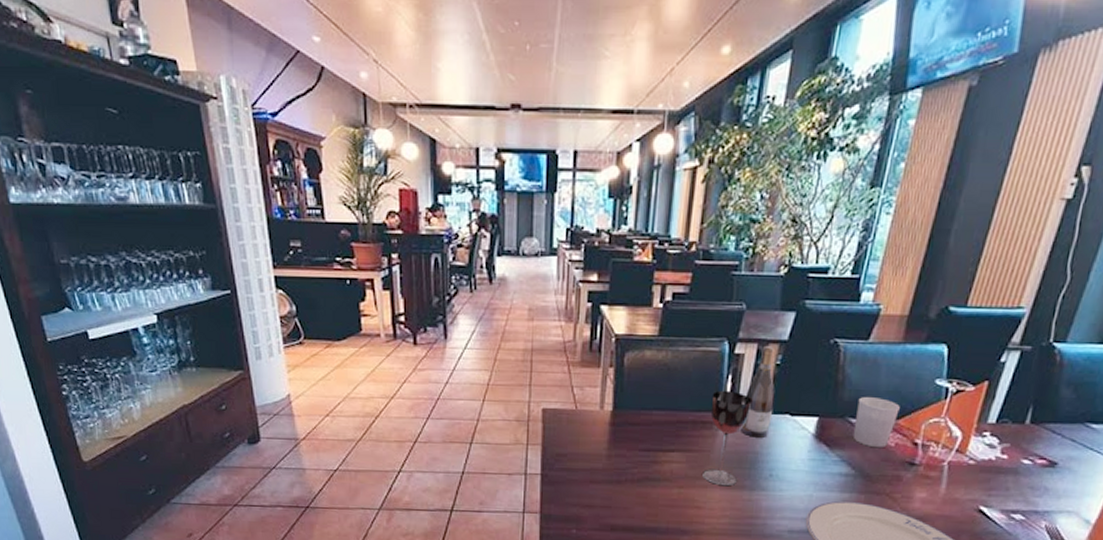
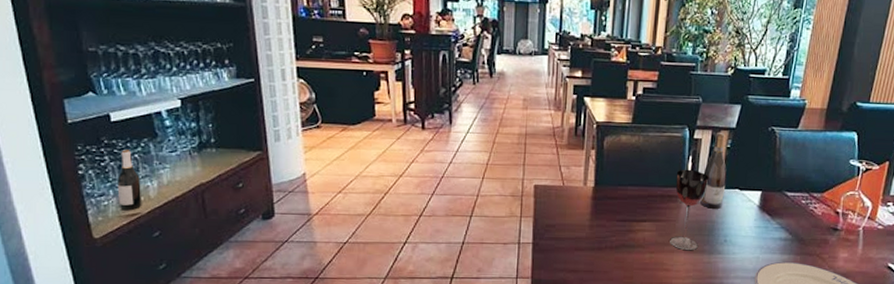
wine bottle: none [100,369,127,434] -> present [117,149,142,211]
candle holder: present [852,397,900,448] -> none [789,174,824,217]

